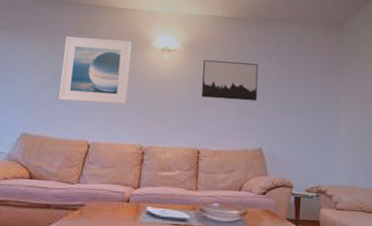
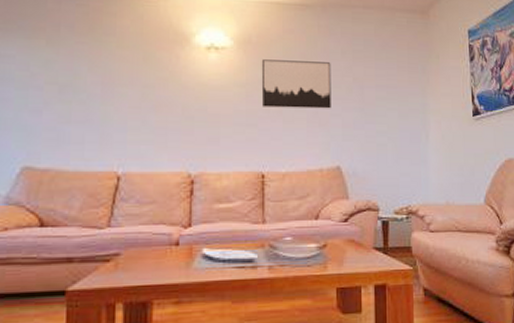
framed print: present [59,36,132,105] -> none [71,33,166,122]

